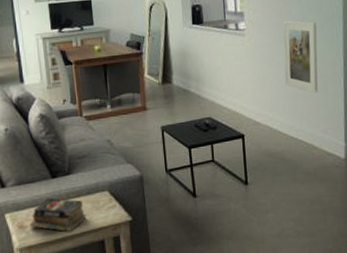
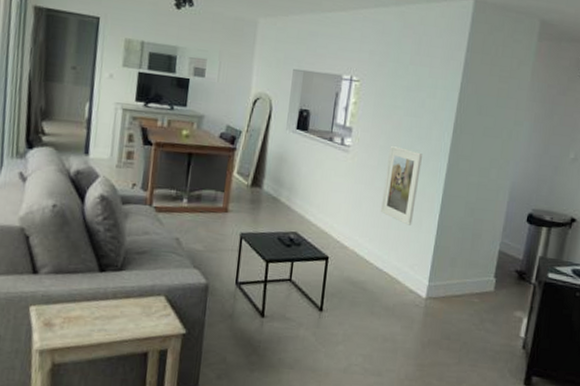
books: present [30,197,86,232] -> none [60,294,132,337]

